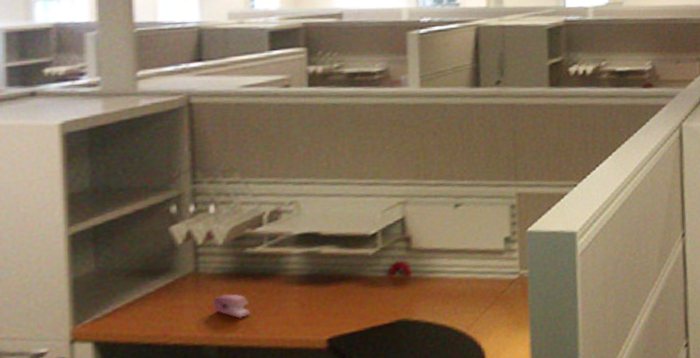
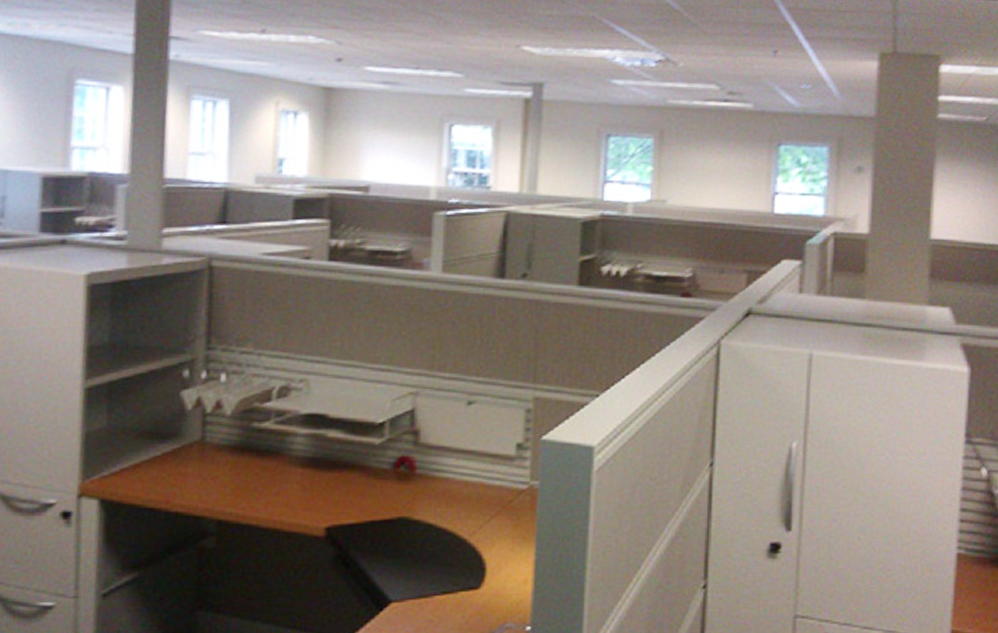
stapler: present [212,294,251,318] -> none [215,467,253,494]

